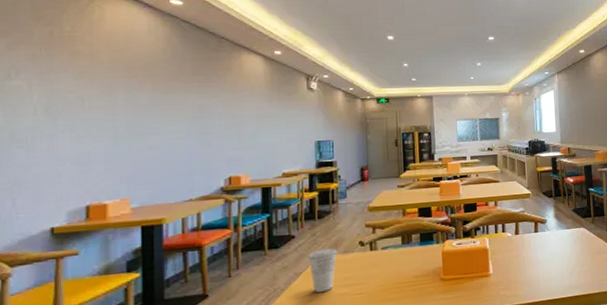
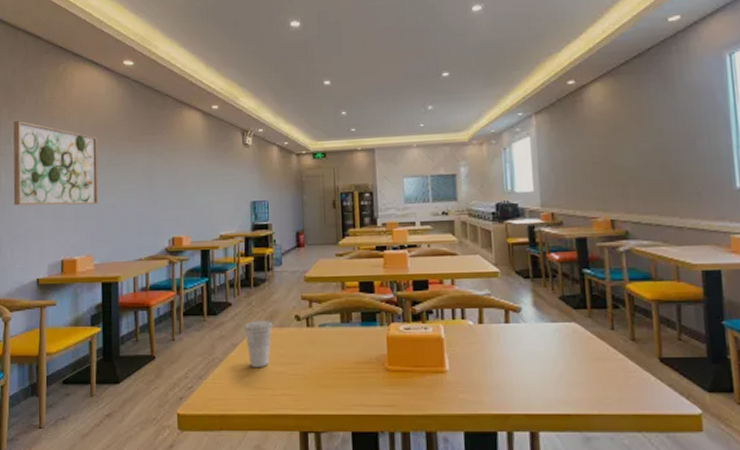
wall art: none [15,54,137,149] -> present [13,121,99,206]

